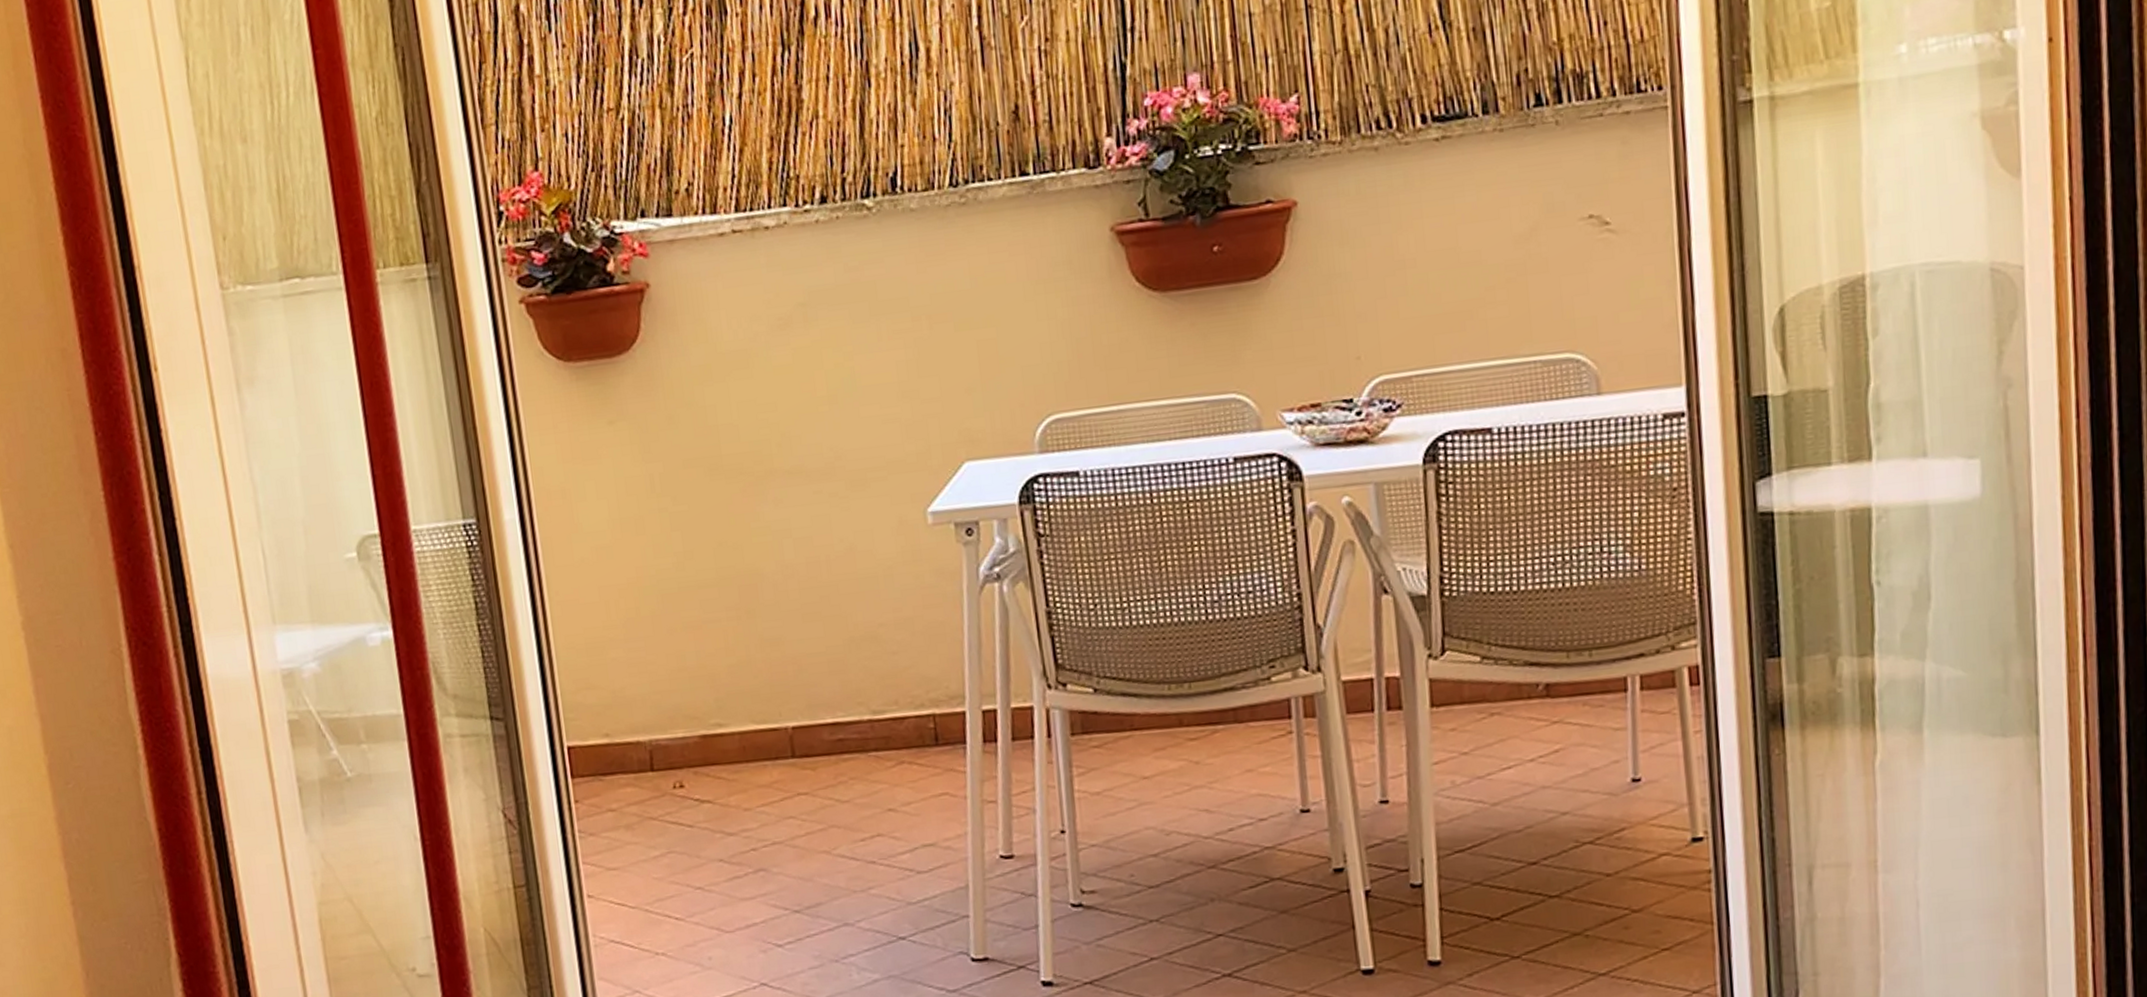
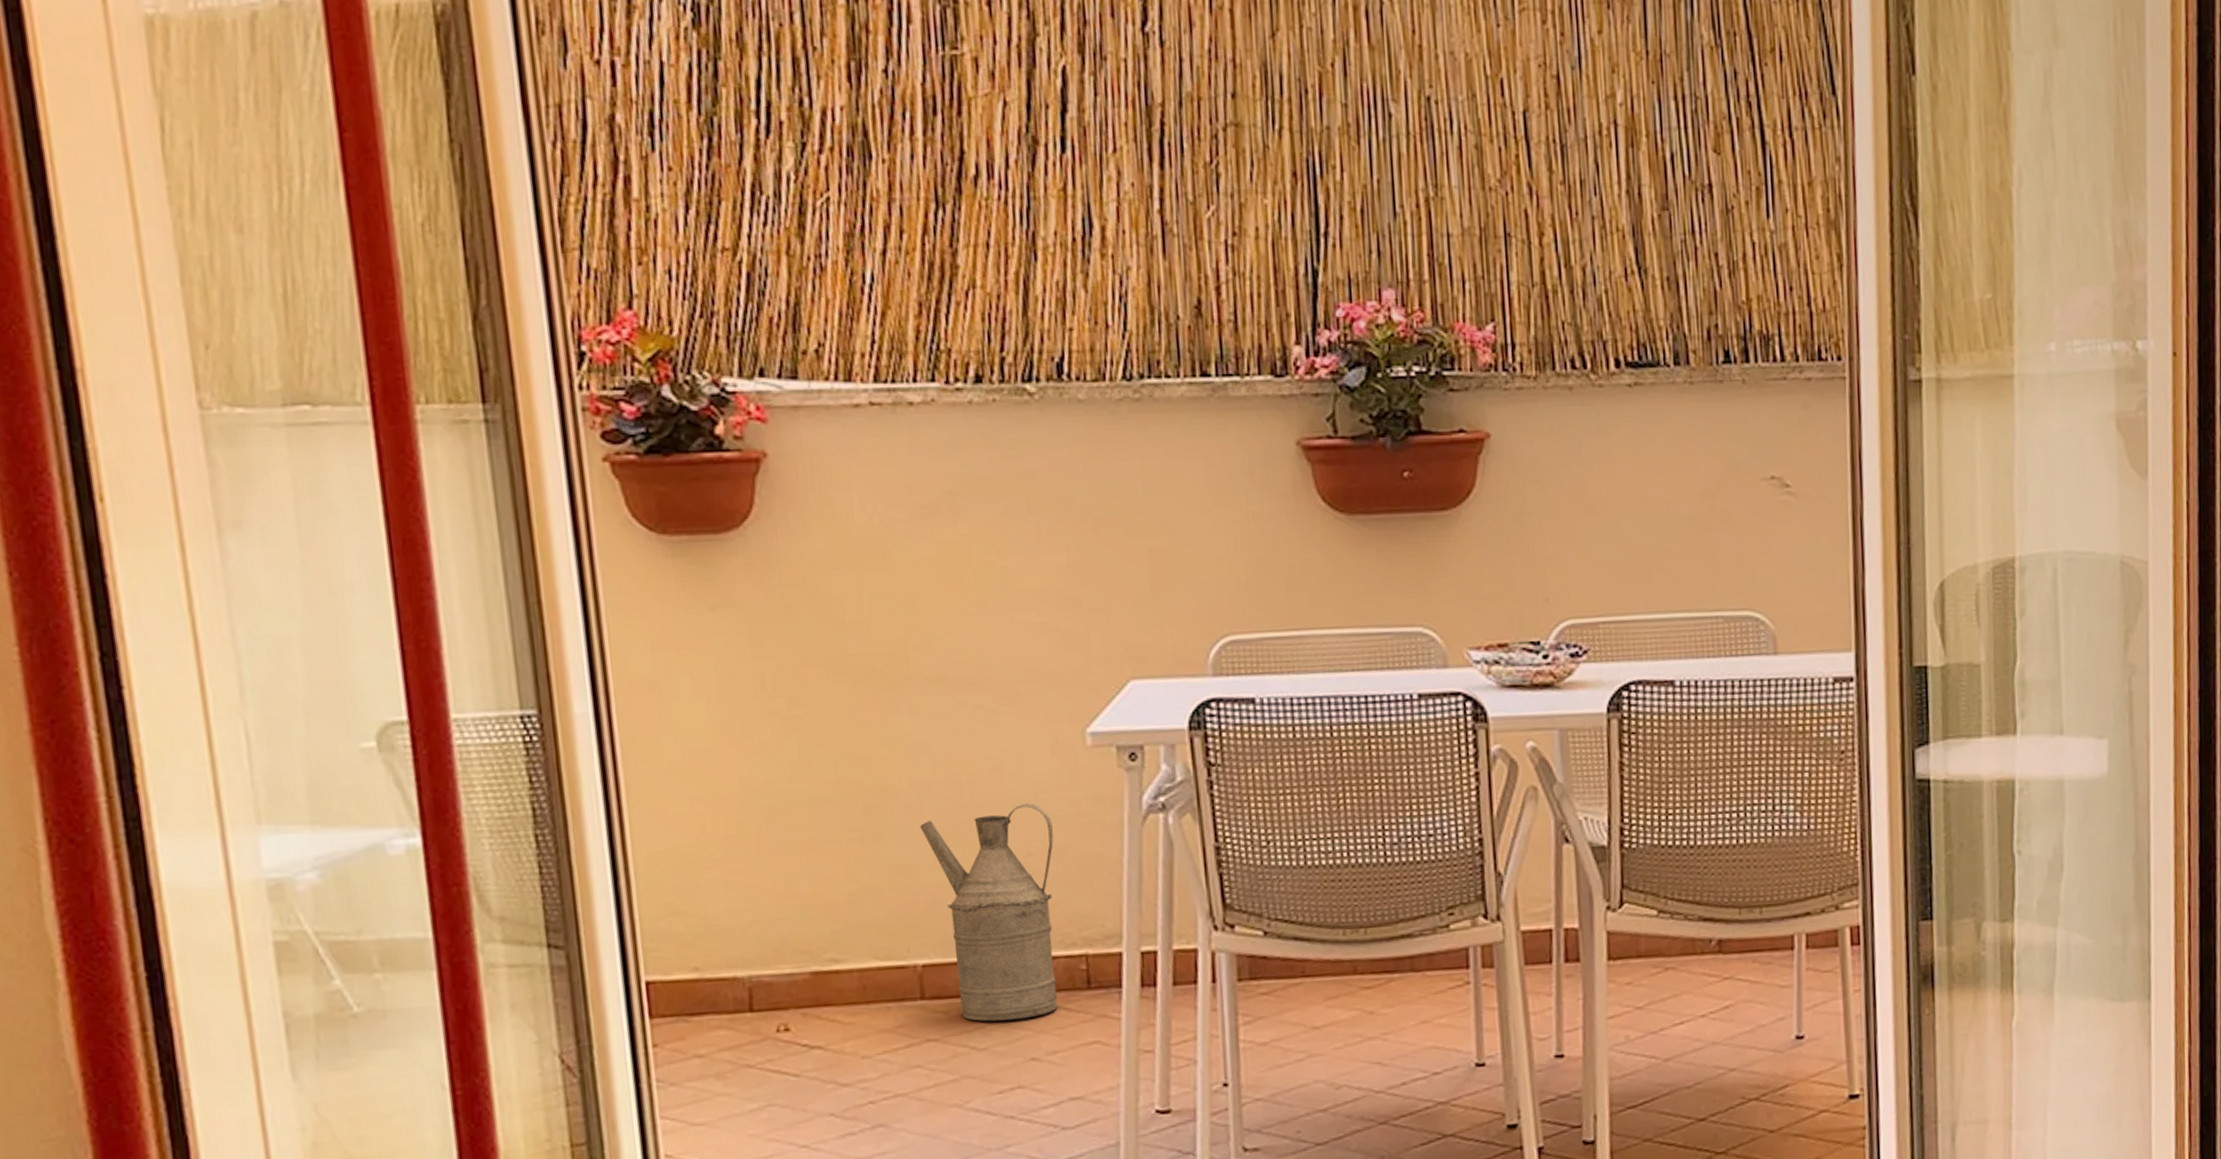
watering can: none [786,579,911,777] -> present [920,803,1059,1022]

